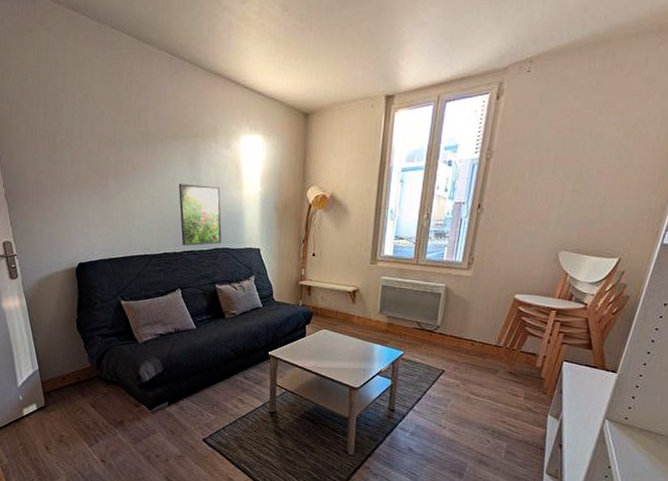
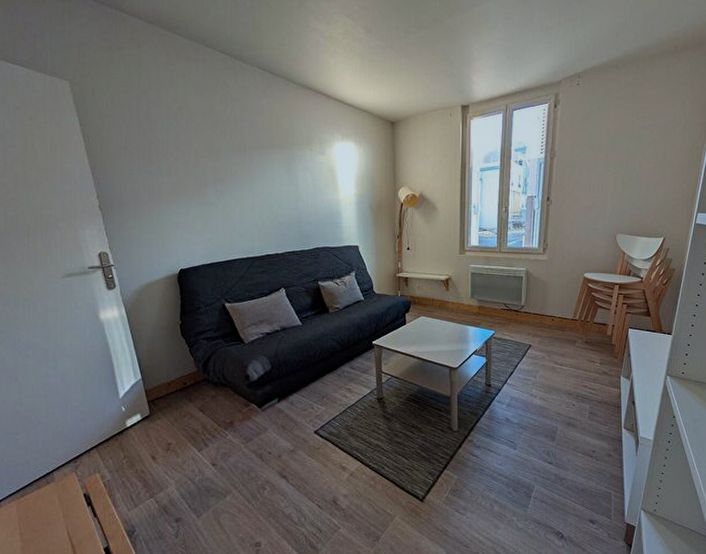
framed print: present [178,184,222,246] -> none [277,189,322,247]

